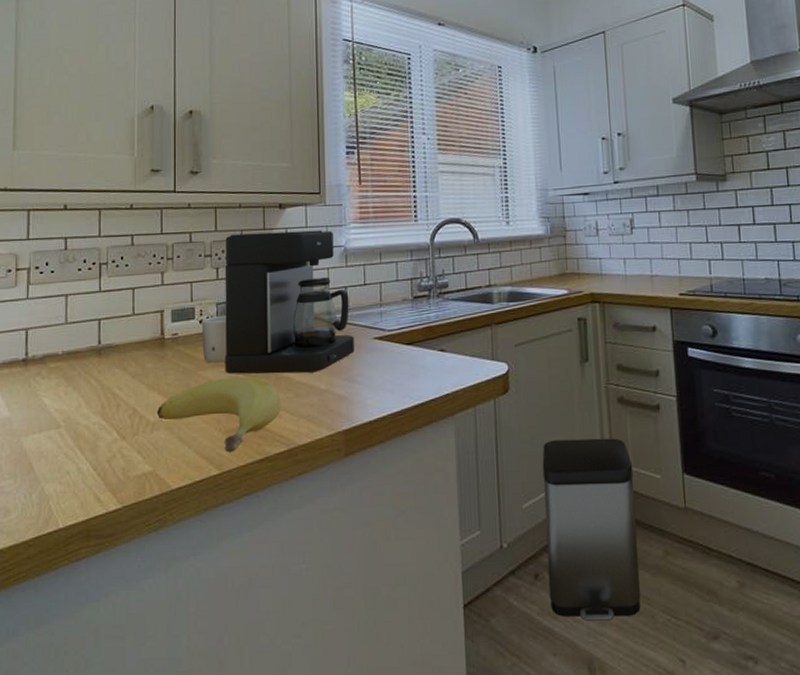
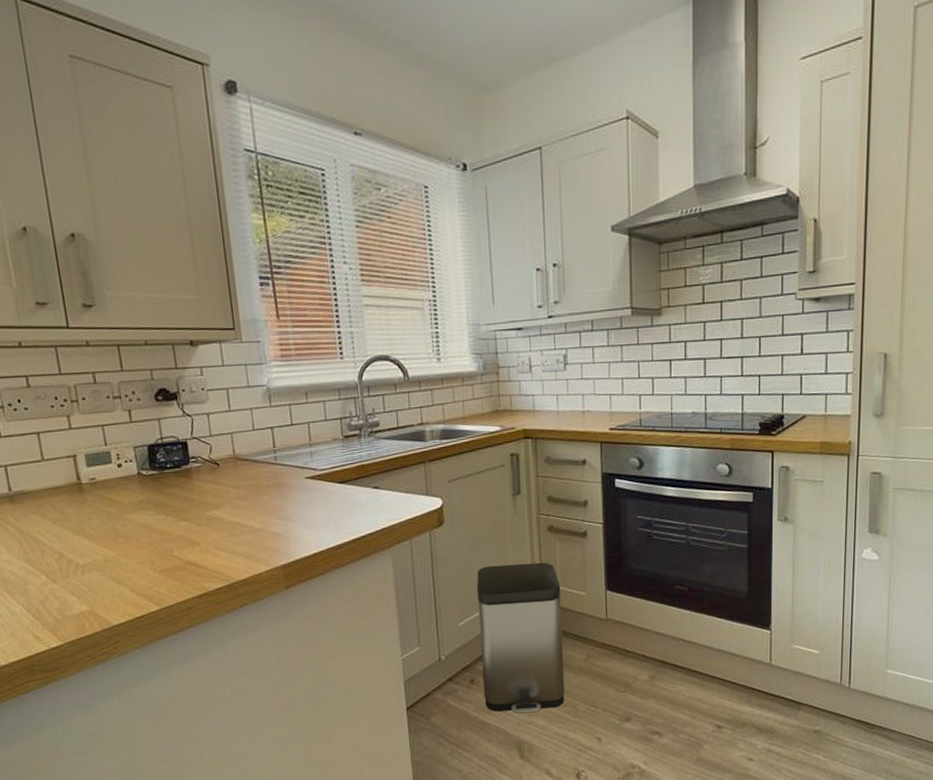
banana: present [156,376,281,452] -> none [85,518,216,590]
mug: present [202,315,227,363] -> none [120,458,152,507]
coffee maker: present [225,230,354,374] -> none [134,368,287,517]

